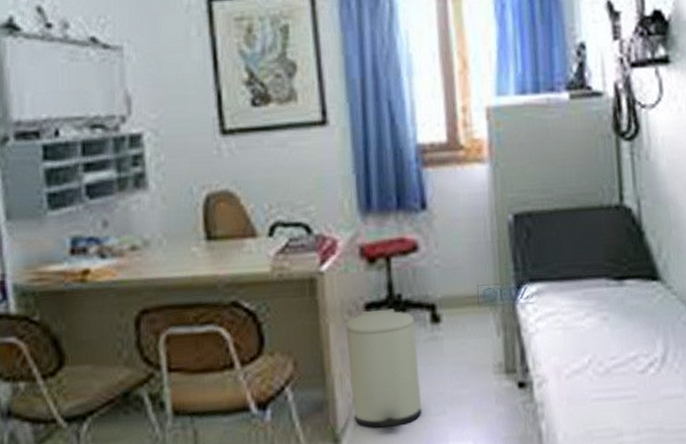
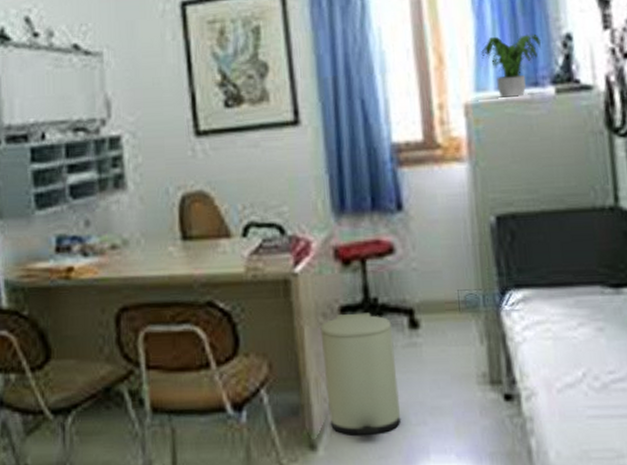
potted plant: none [499,42,558,102] -> present [477,33,542,98]

